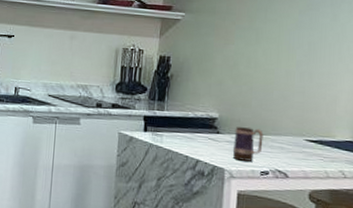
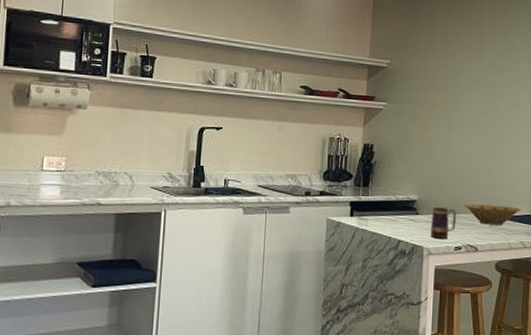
bowl: none [272,125,341,151] -> present [464,204,521,225]

